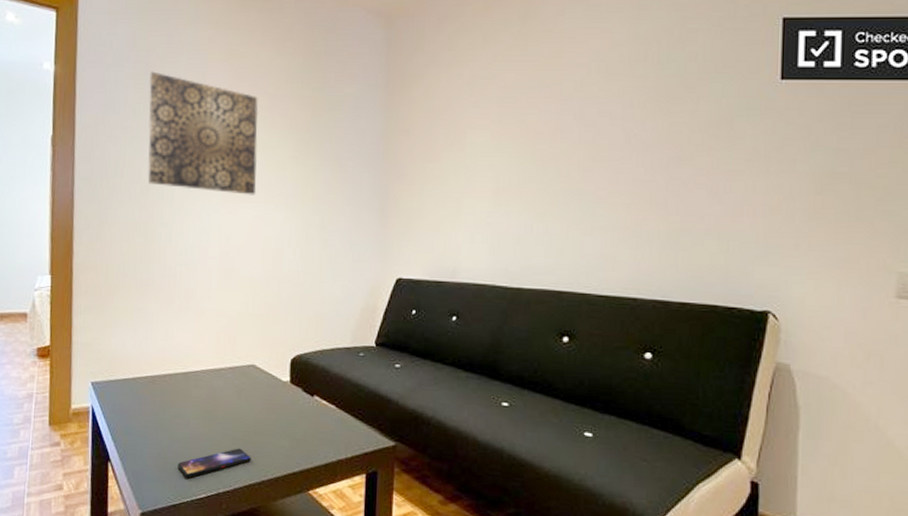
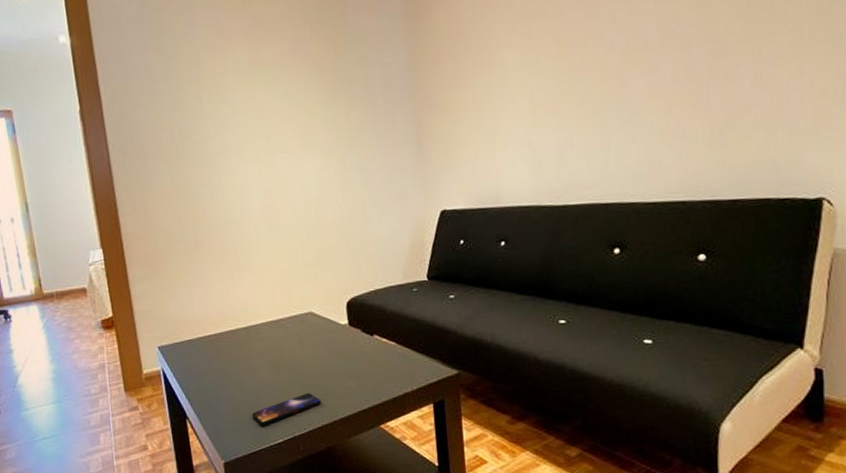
wall art: present [147,71,259,195] -> none [166,30,290,147]

